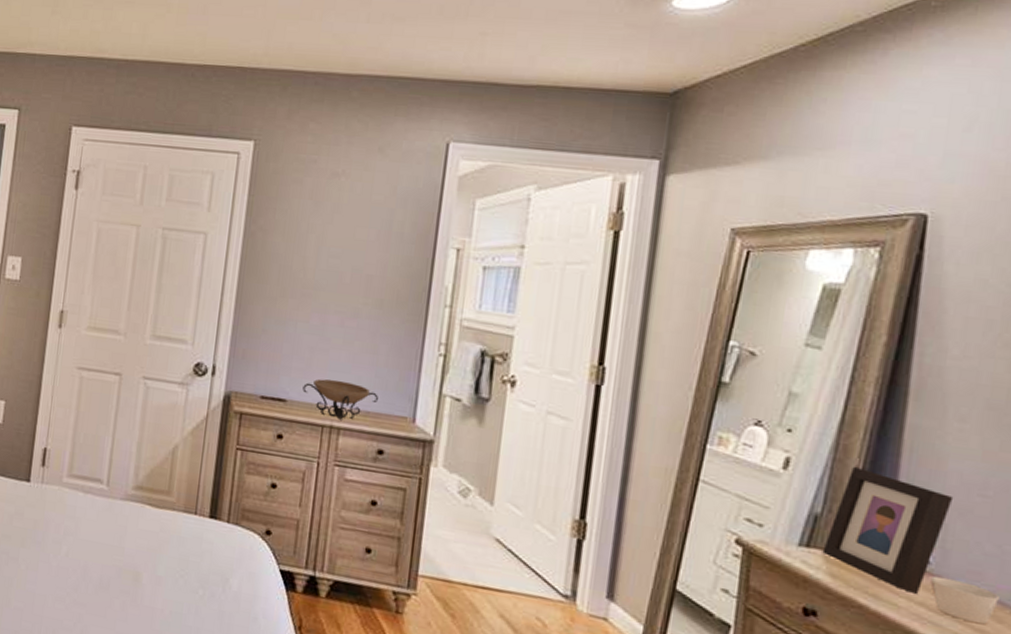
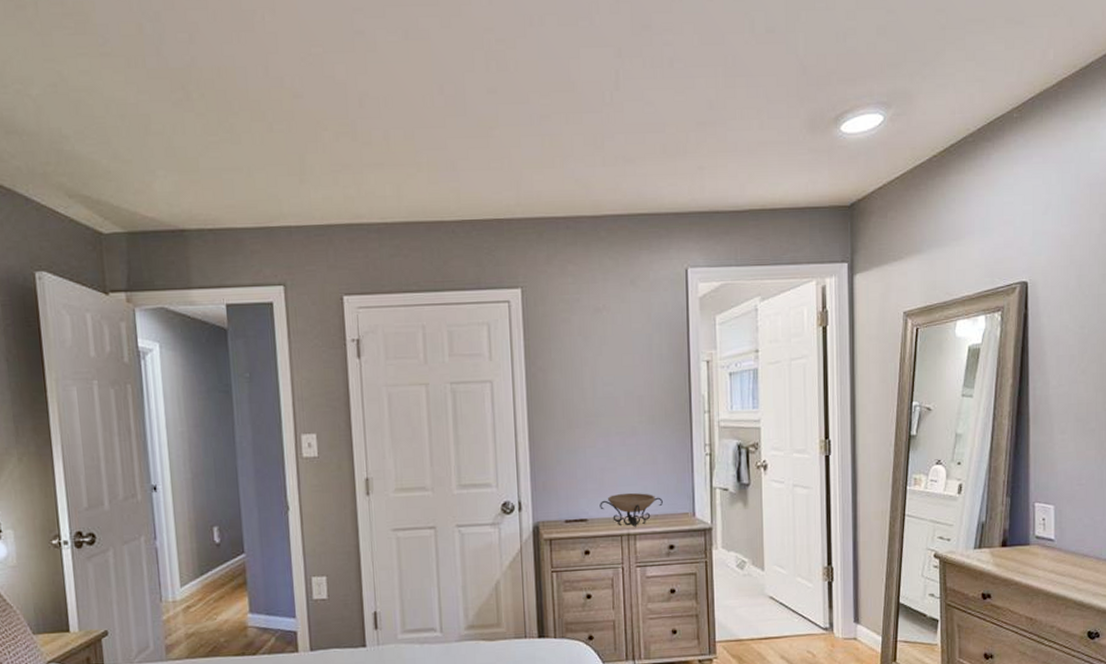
picture frame: present [822,466,954,594] -> none [989,481,1063,565]
candle: present [930,576,999,625] -> none [1056,548,1095,577]

